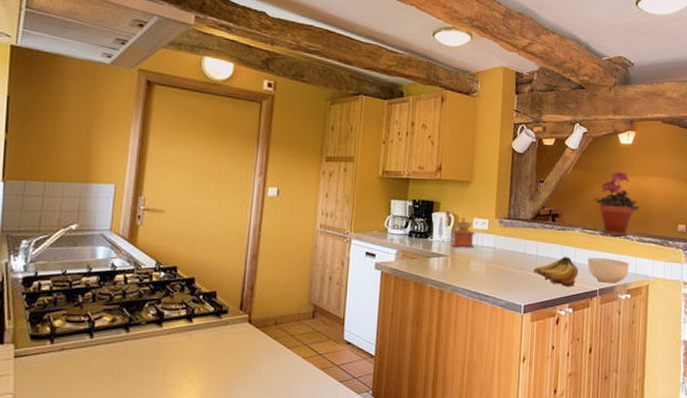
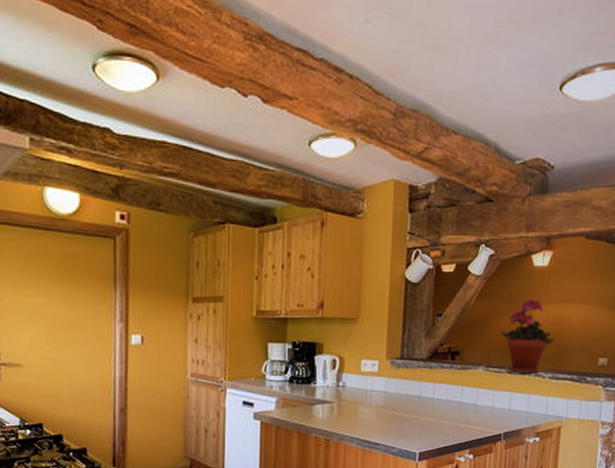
coffee grinder: present [445,210,476,248] -> none [329,352,364,393]
fruit: present [533,256,579,286] -> none [429,398,481,431]
bowl: present [587,257,630,284] -> none [491,398,540,426]

